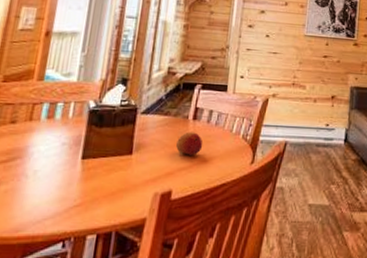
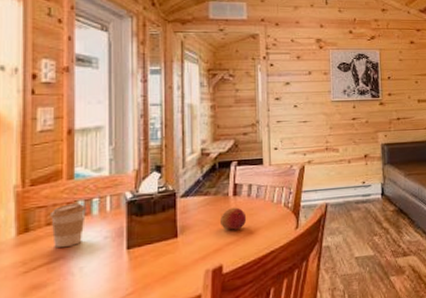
coffee cup: none [14,104,50,148] -> present [49,203,86,249]

